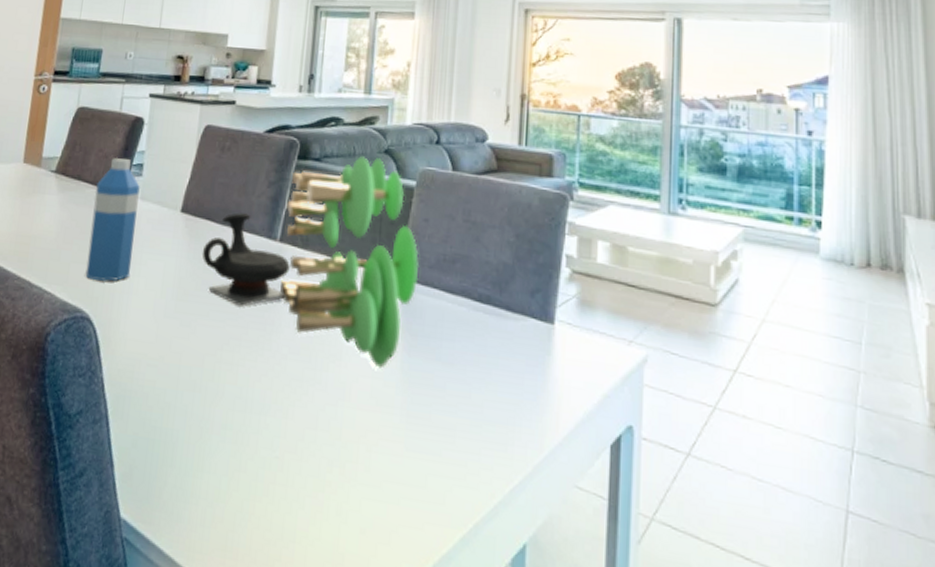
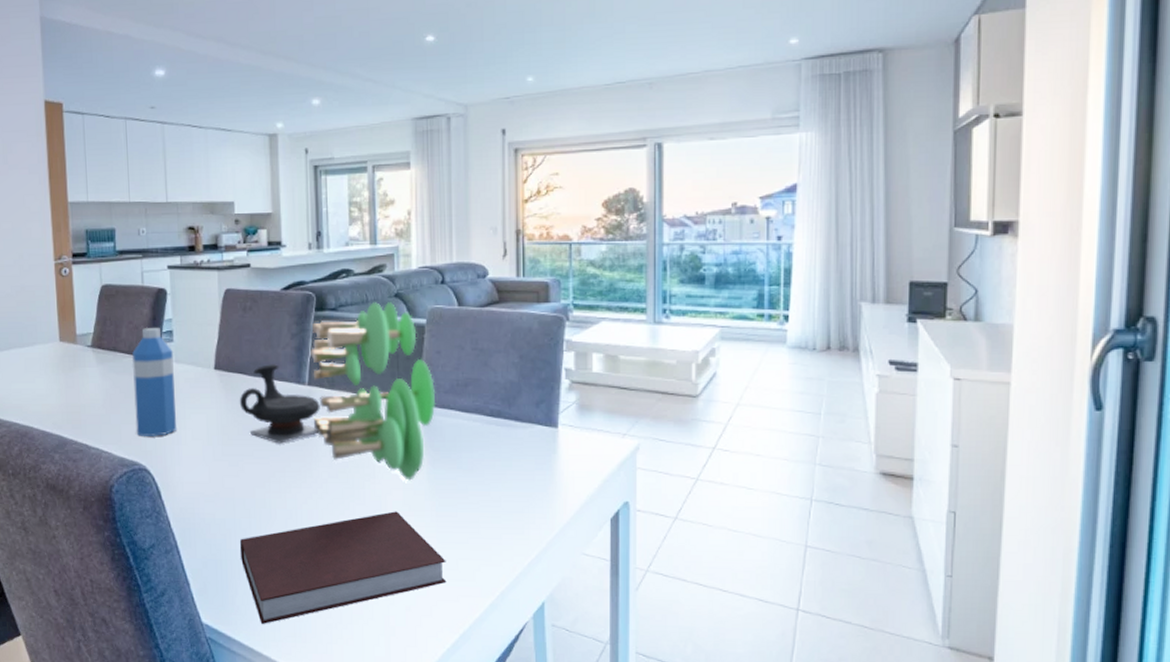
notebook: none [176,403,413,530] -> present [240,511,447,624]

